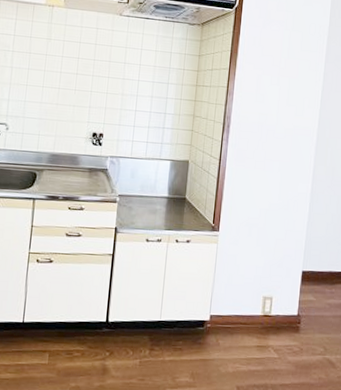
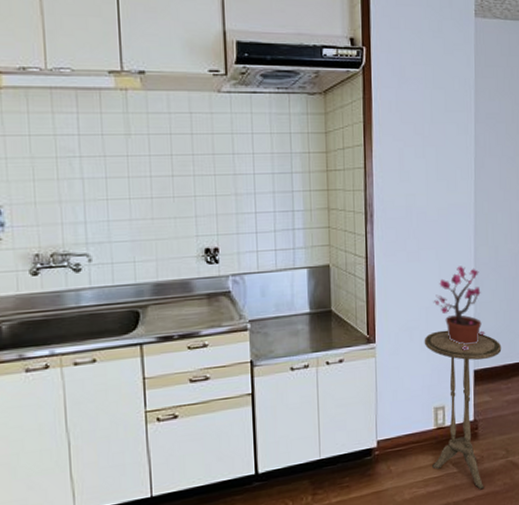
side table: none [256,231,330,379] -> present [424,330,502,490]
potted plant: none [272,179,316,253] -> present [433,266,486,351]

